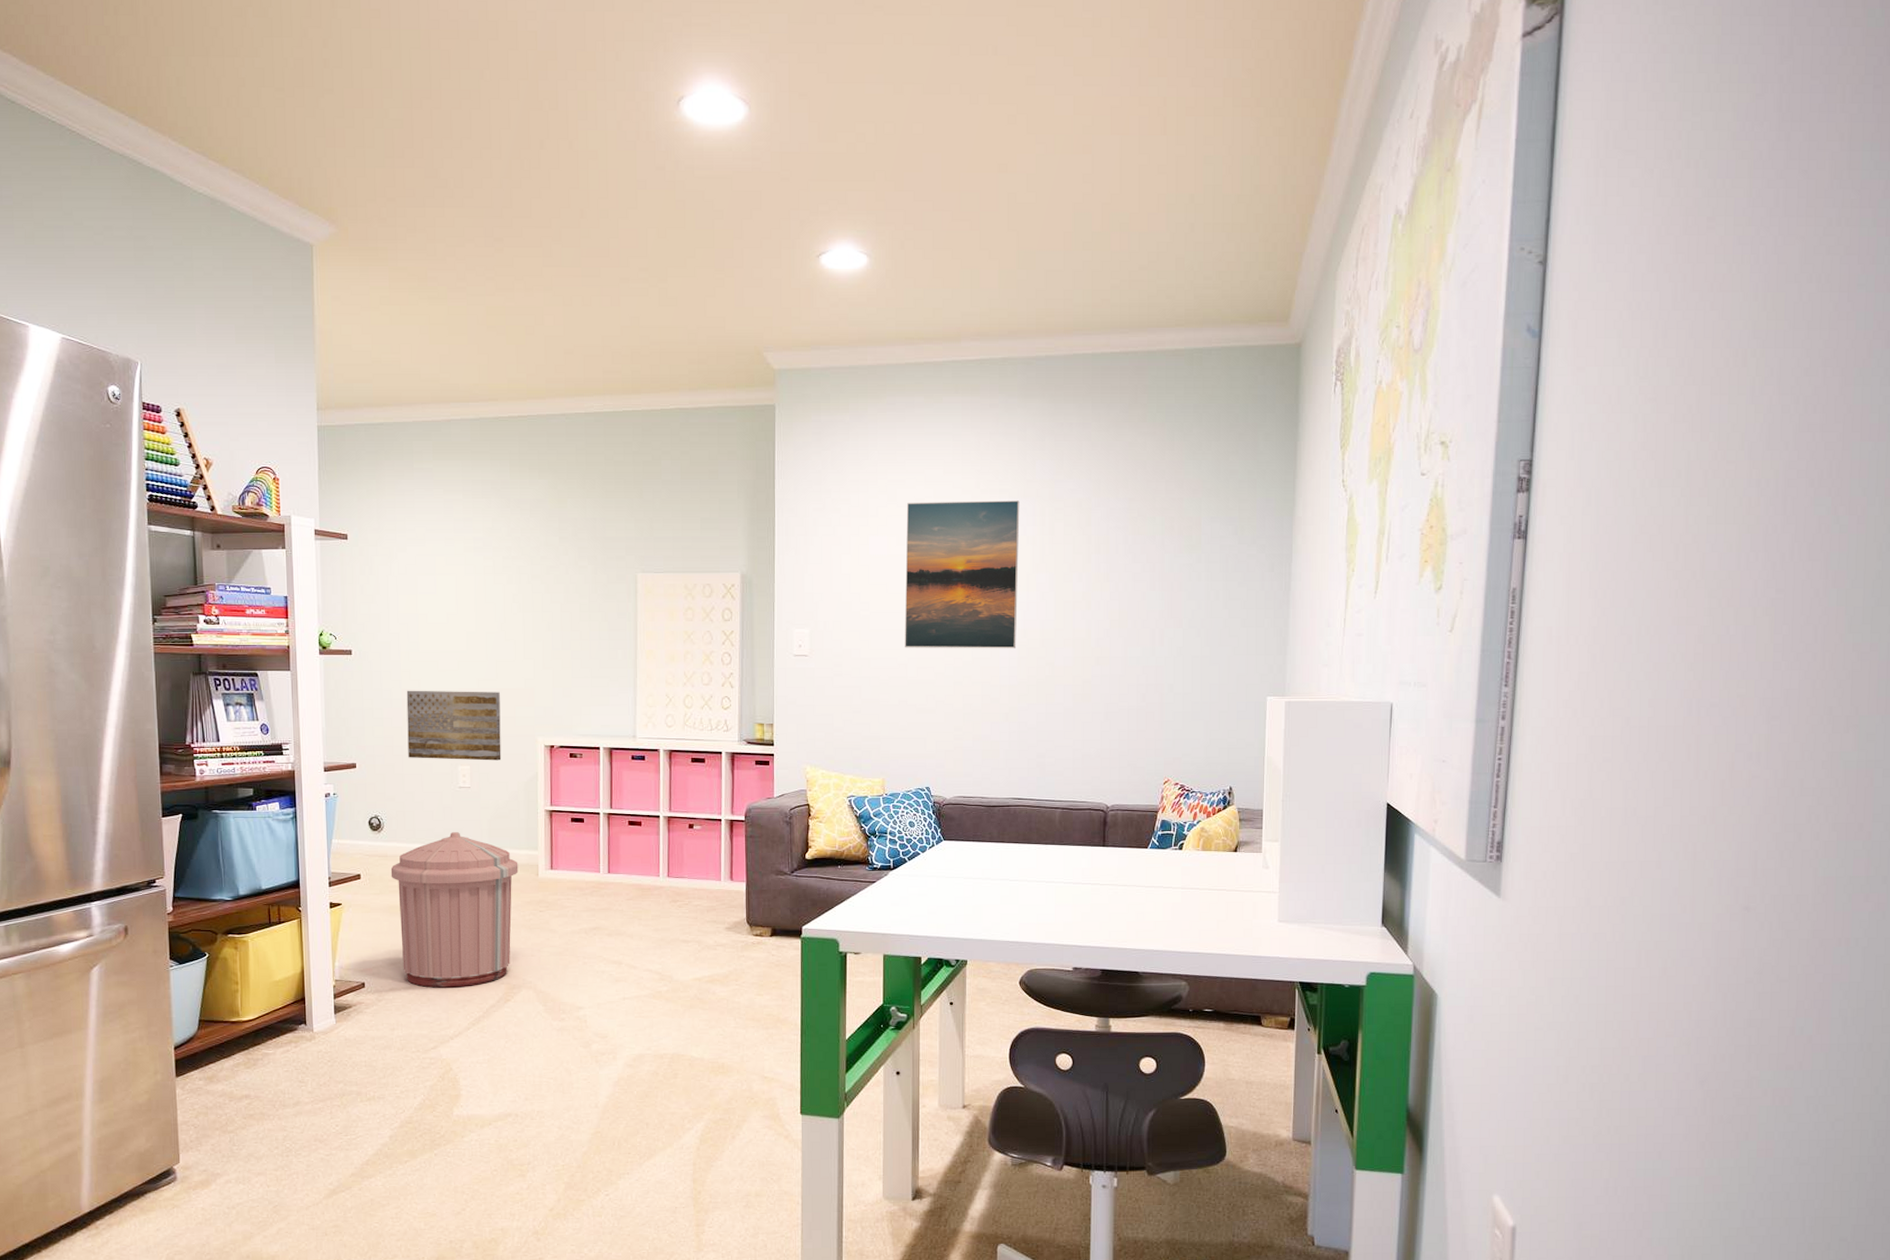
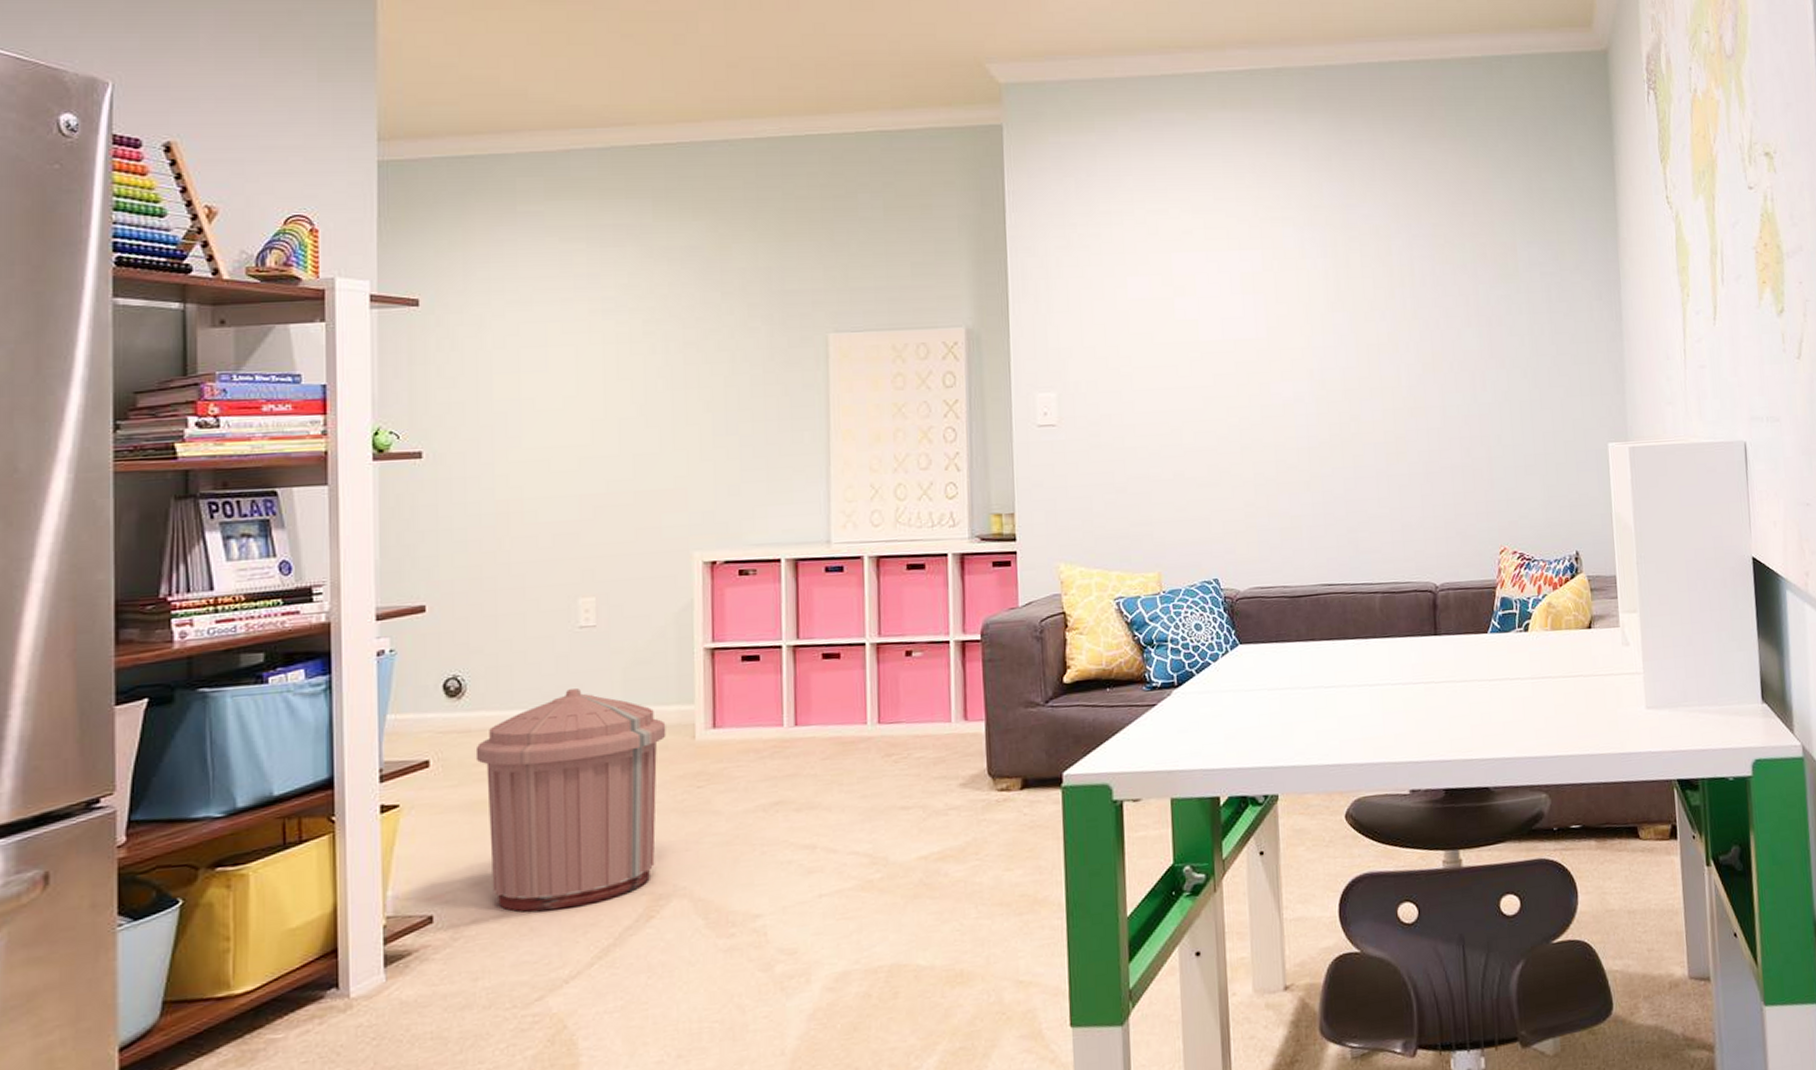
wall art: present [406,690,502,761] -> none [502,495,641,593]
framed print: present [904,500,1020,649] -> none [1171,229,1314,410]

